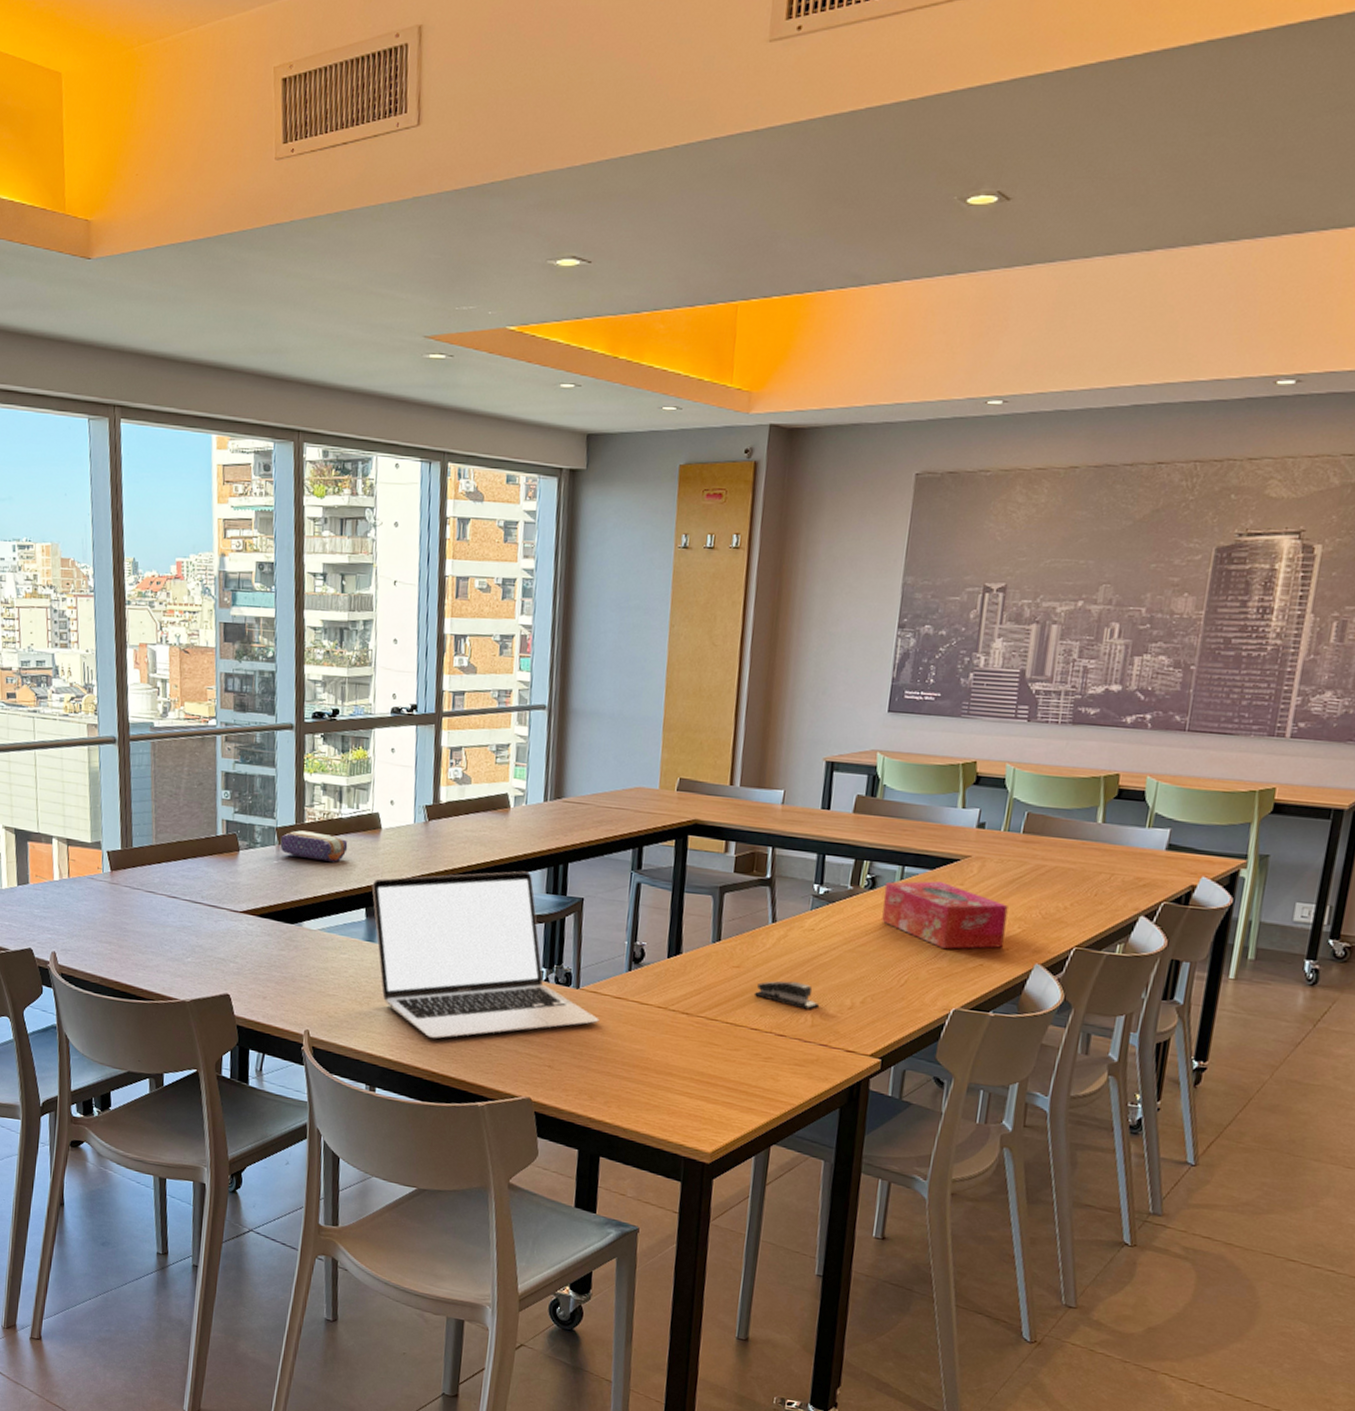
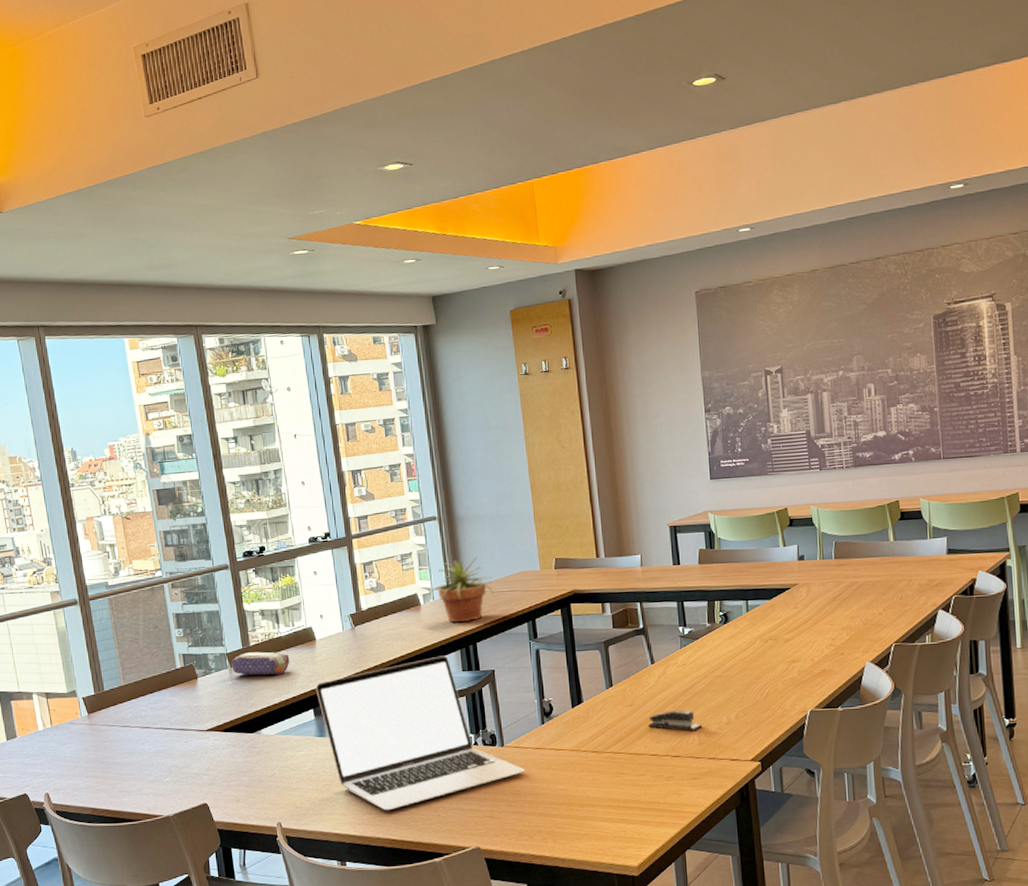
potted plant: none [520,760,601,837] -> present [428,556,495,623]
tissue box: present [882,881,1008,950] -> none [735,608,838,663]

